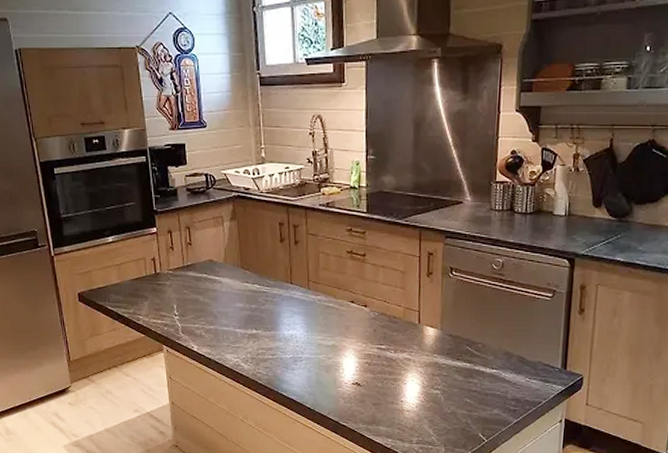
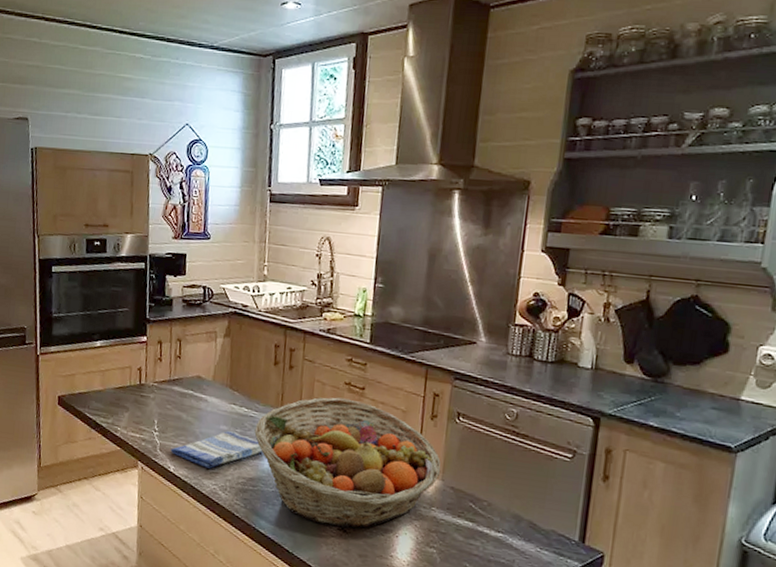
dish towel: none [192,308,278,344] -> present [170,431,263,469]
fruit basket: none [268,266,440,382] -> present [254,397,441,528]

